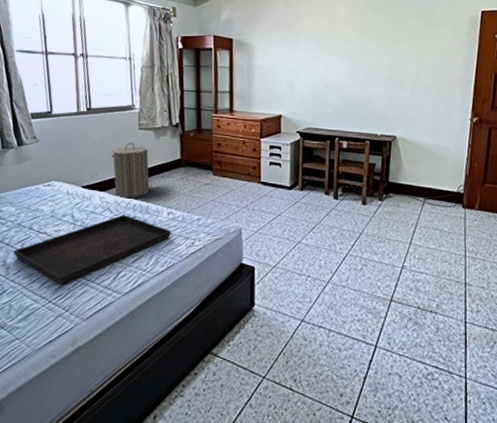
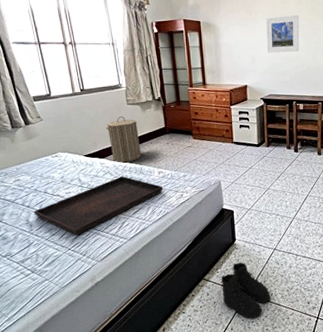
boots: none [231,334,294,410] -> present [221,262,271,318]
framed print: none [308,37,347,80] -> present [266,14,299,53]

